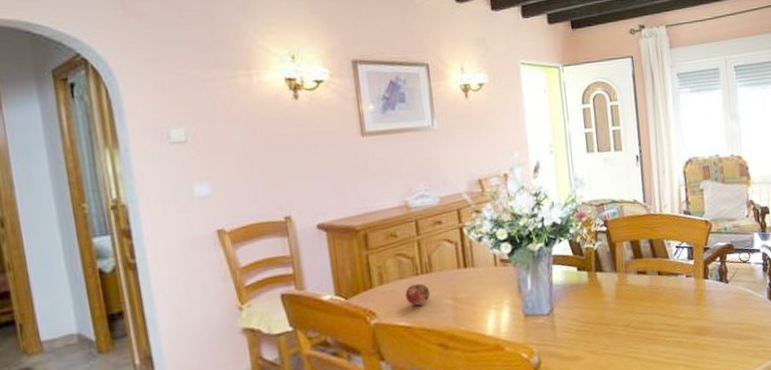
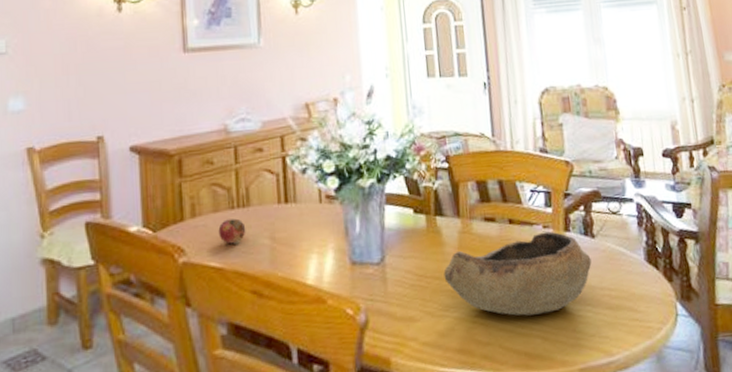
bowl: none [603,279,726,350] -> present [443,231,592,316]

